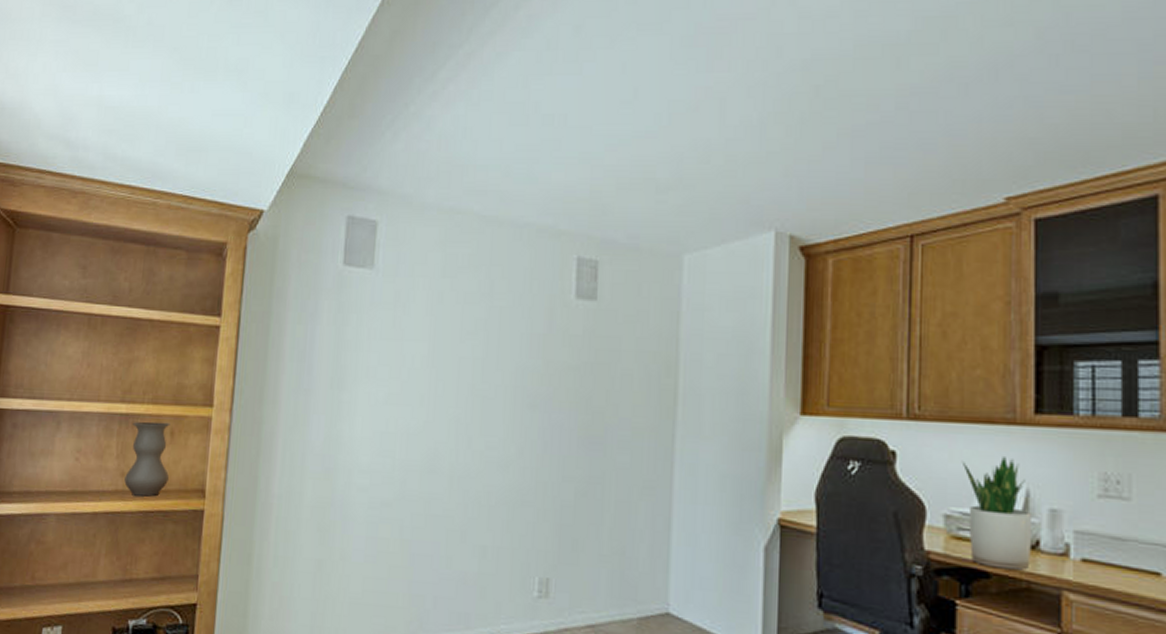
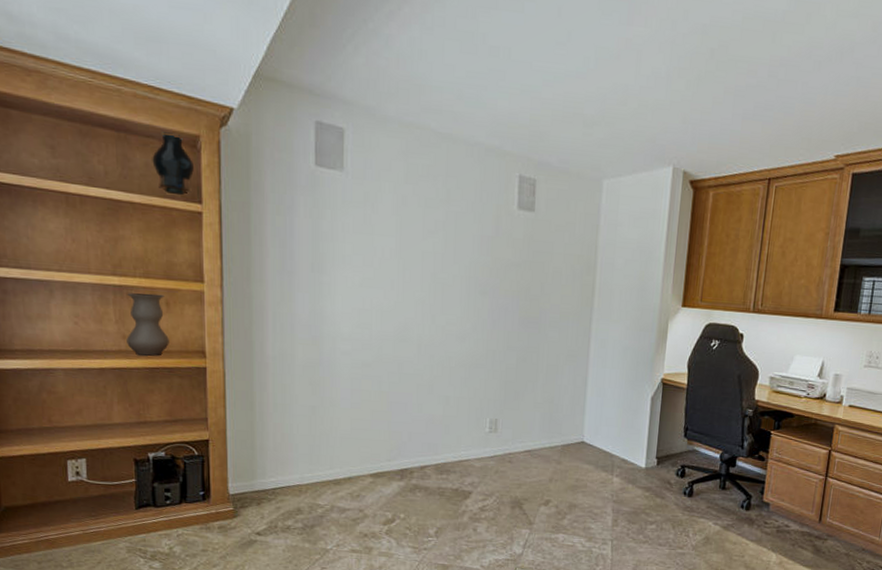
vase: none [176,242,217,309] -> present [152,132,194,196]
planter: present [963,457,1033,570] -> none [783,340,823,412]

